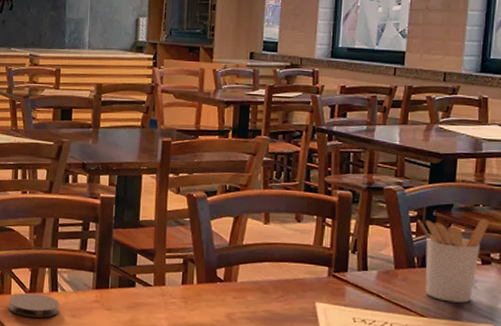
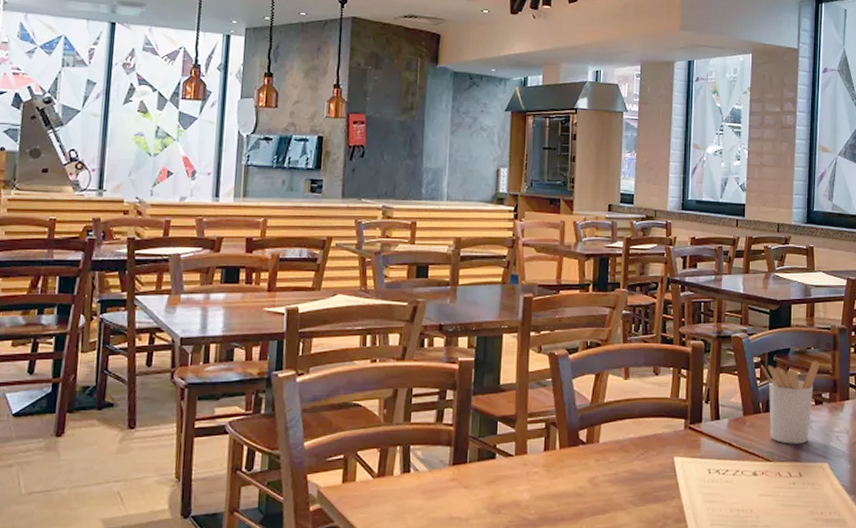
coaster: present [8,293,59,318] -> none [352,477,412,506]

